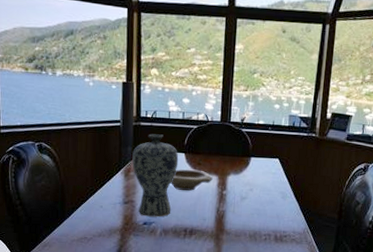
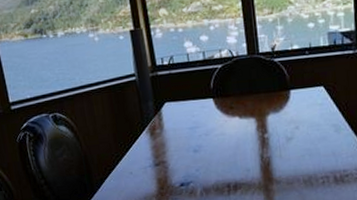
vase: present [132,134,179,217] -> none [154,81,209,177]
bowl: present [171,169,213,191] -> none [203,115,250,142]

